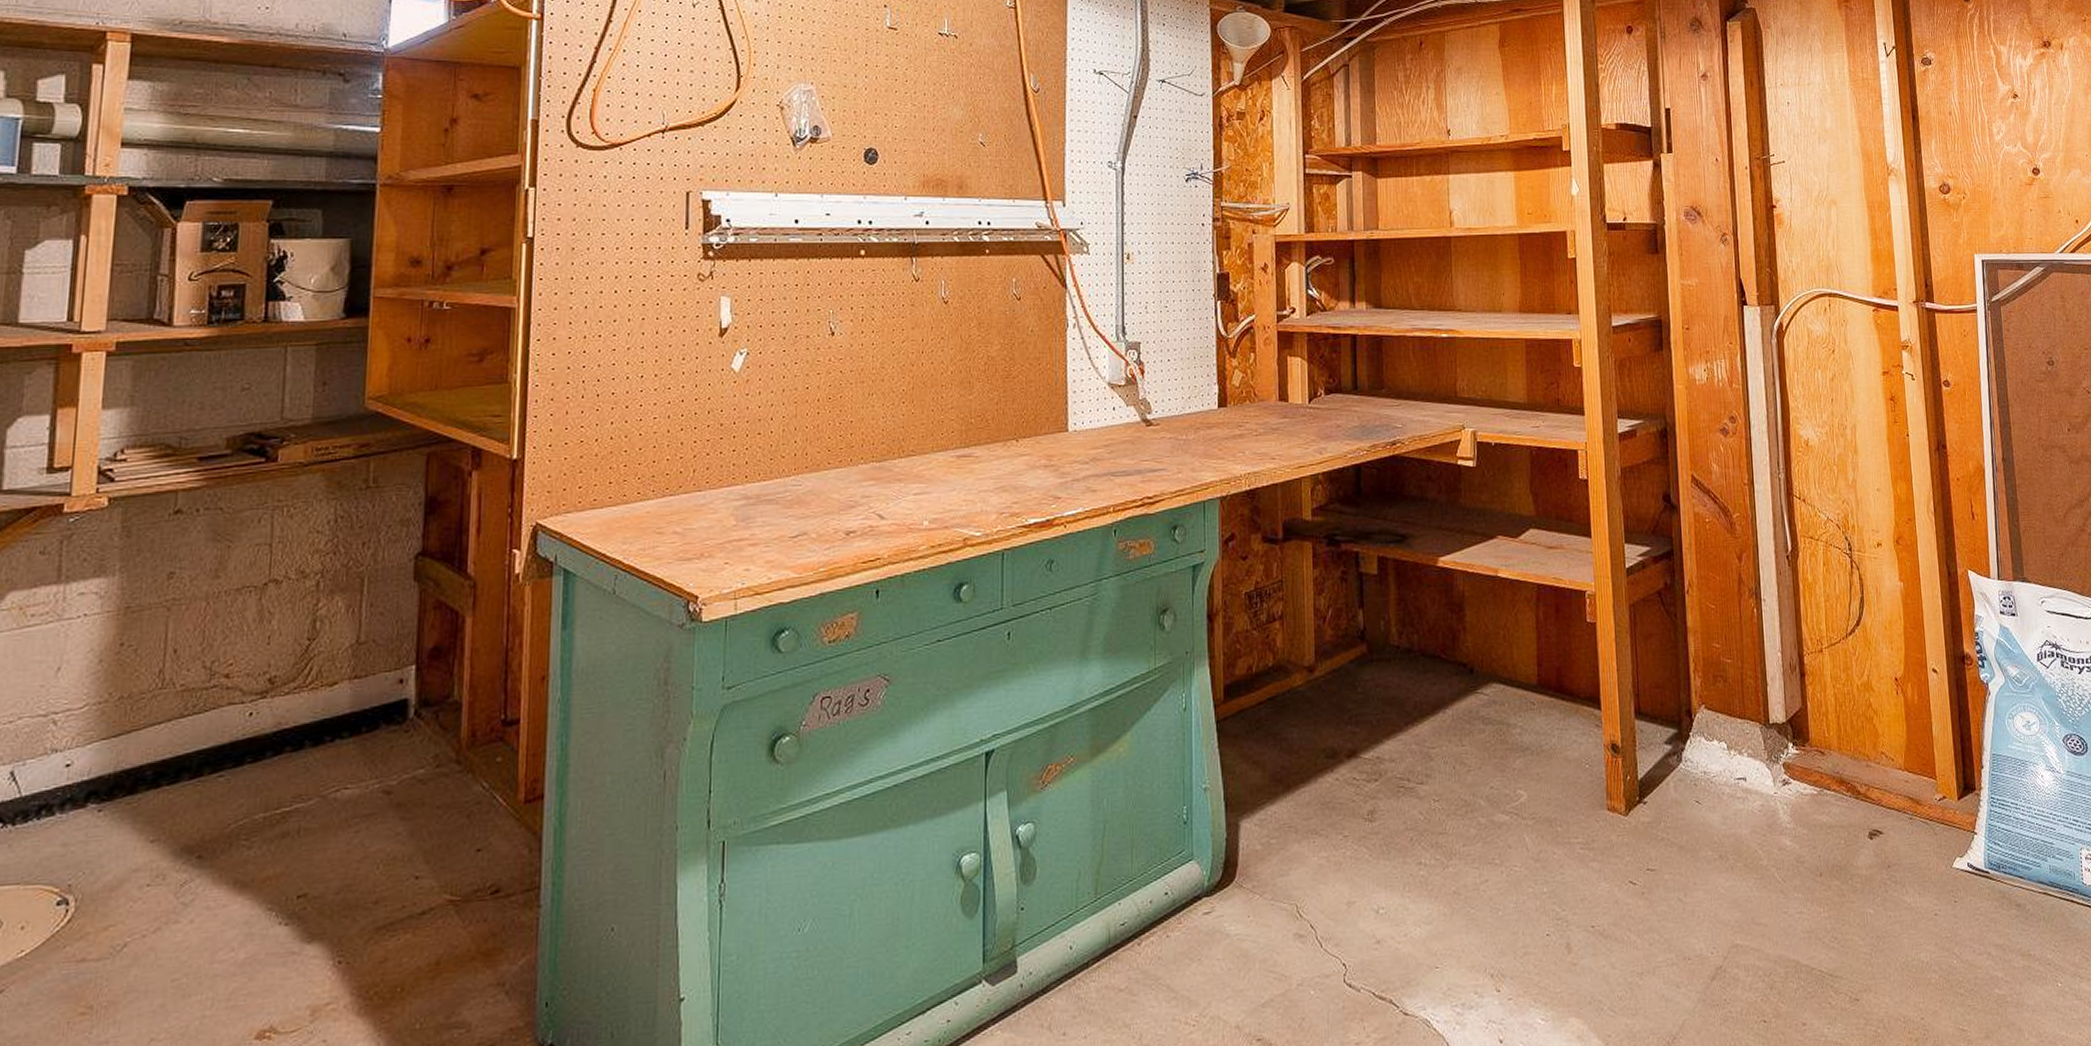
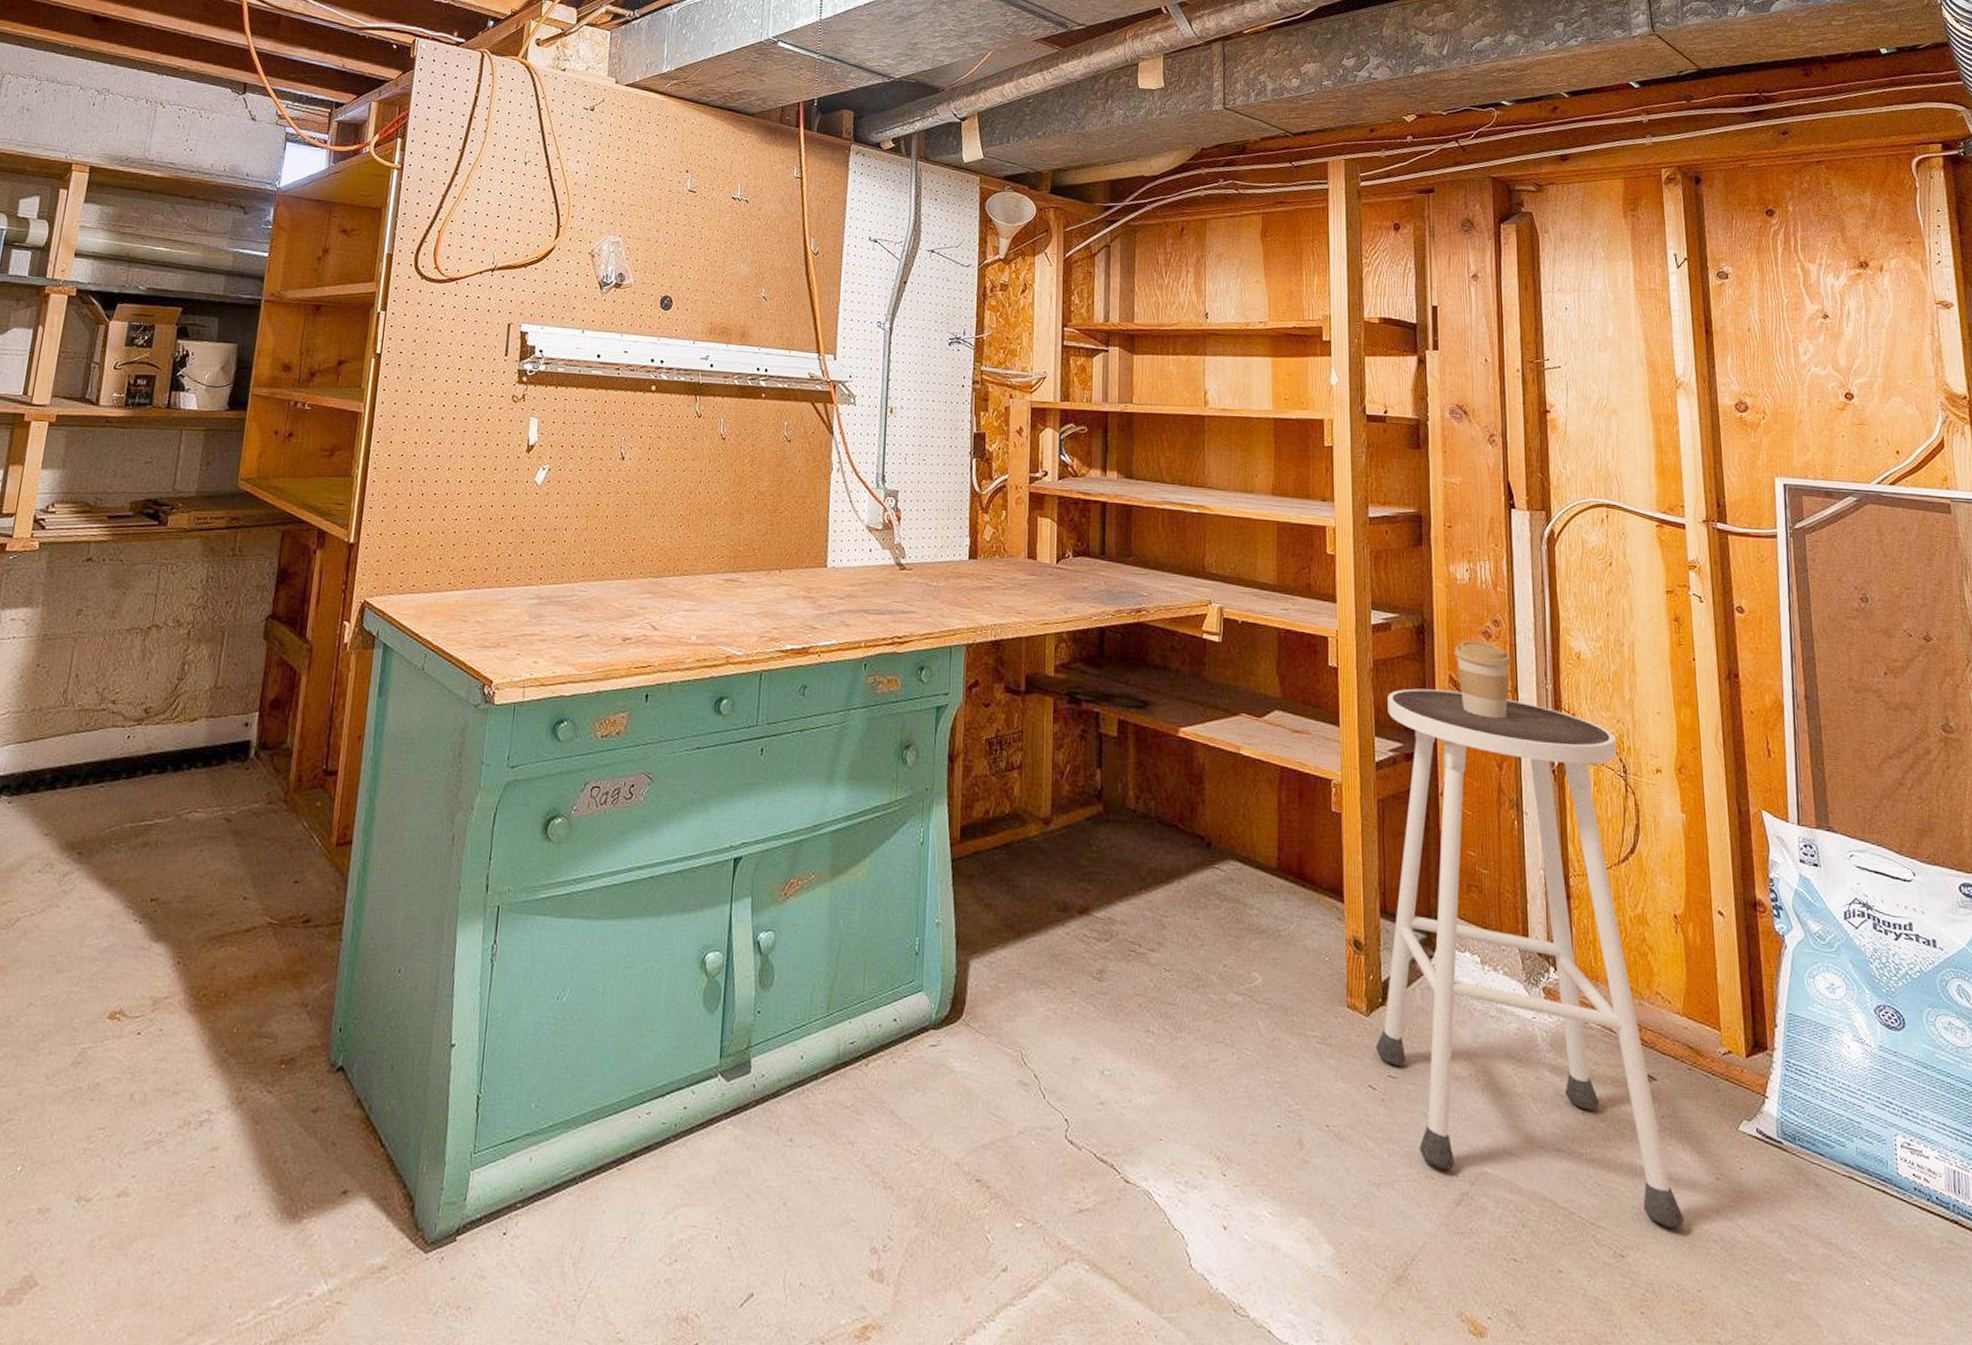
stool: none [1634,490,1910,967] -> present [1375,688,1685,1229]
coffee cup: none [1695,438,1747,513] -> present [1453,640,1511,719]

